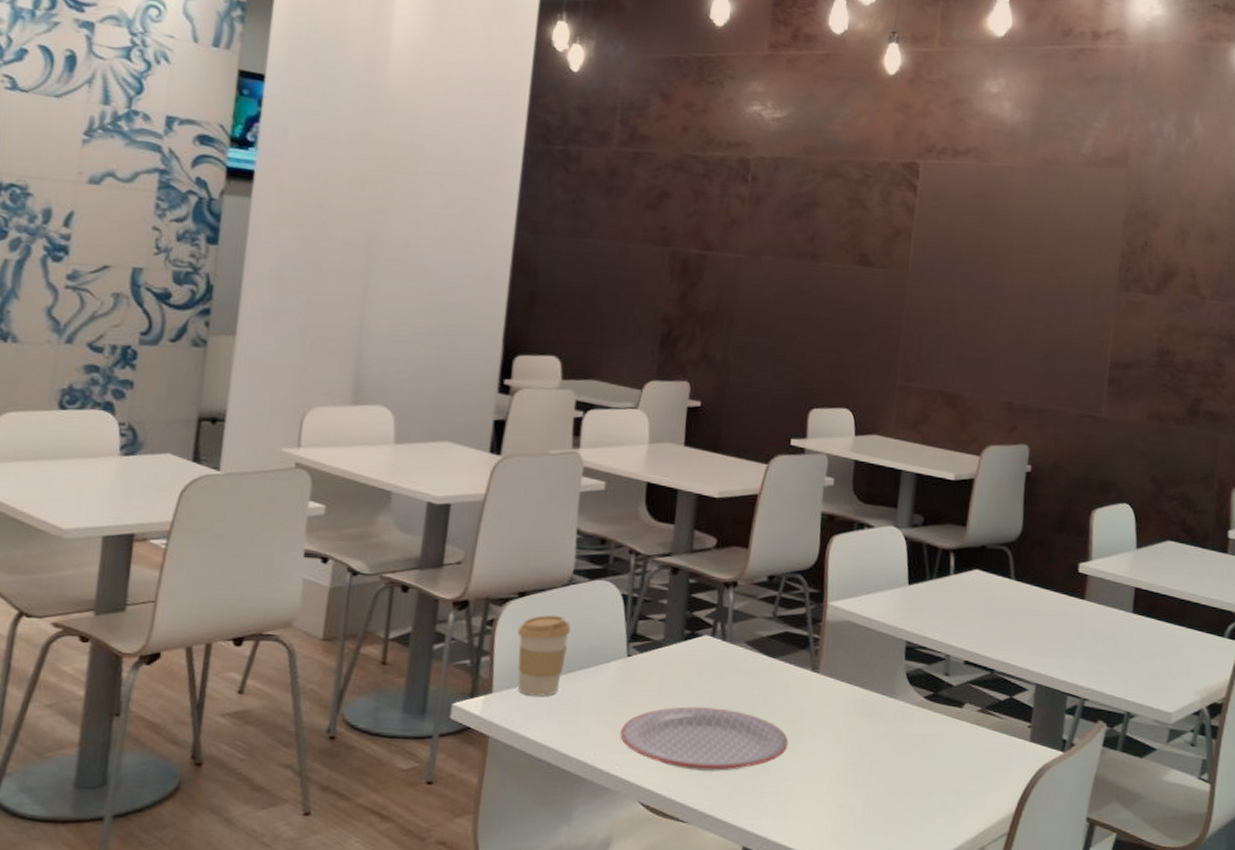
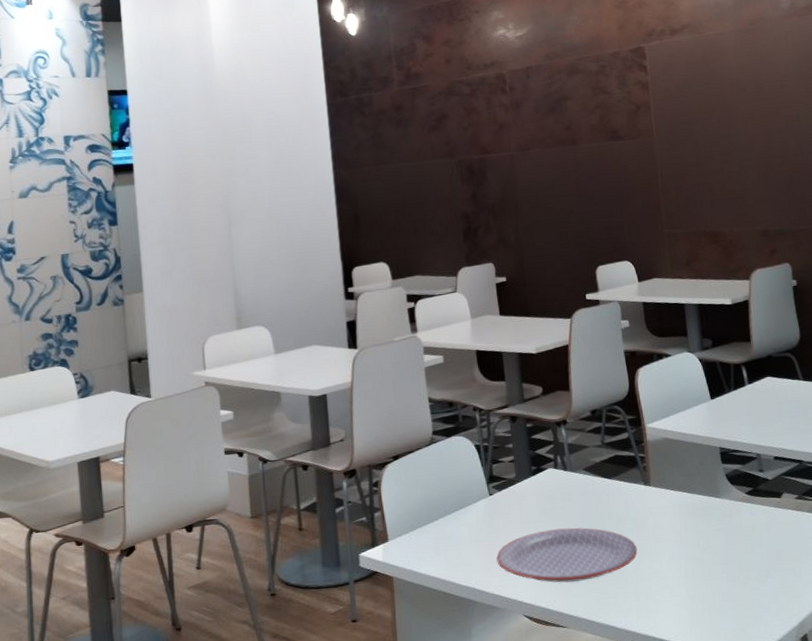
coffee cup: present [517,615,571,696] -> none [398,470,441,539]

